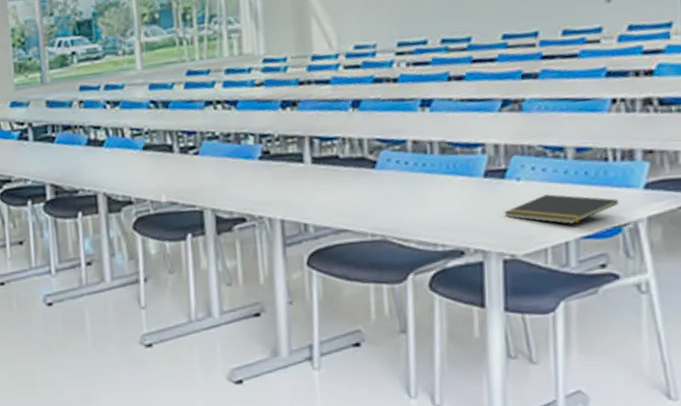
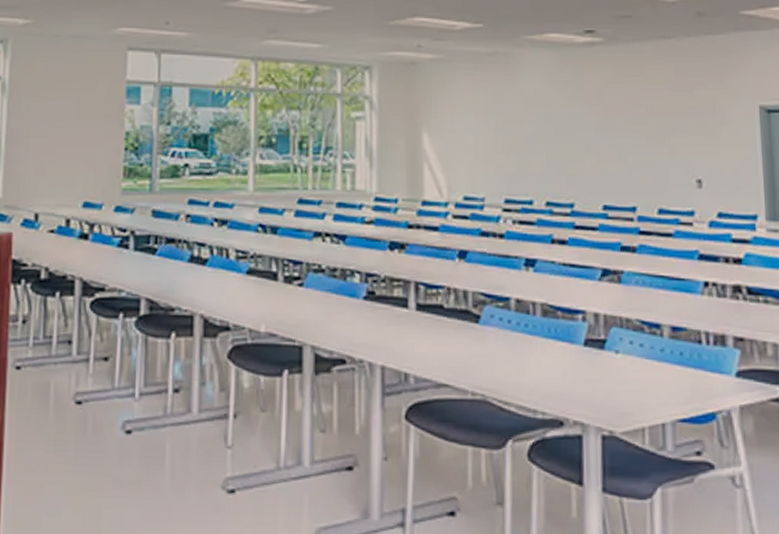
notepad: present [503,194,619,224] -> none [602,371,712,405]

